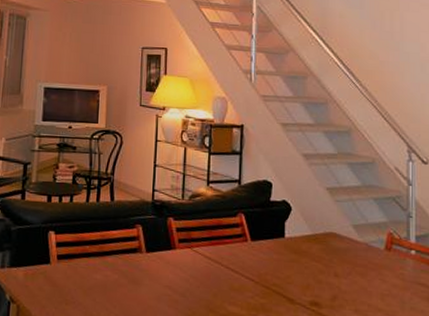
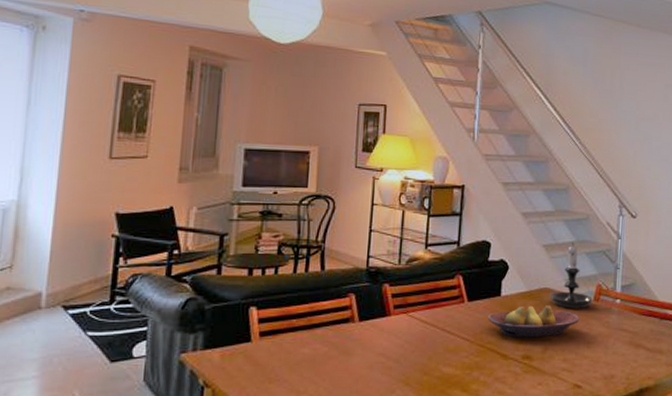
fruit bowl: none [272,249,370,284] -> present [488,306,580,338]
candle holder: none [335,186,384,257] -> present [549,242,593,308]

